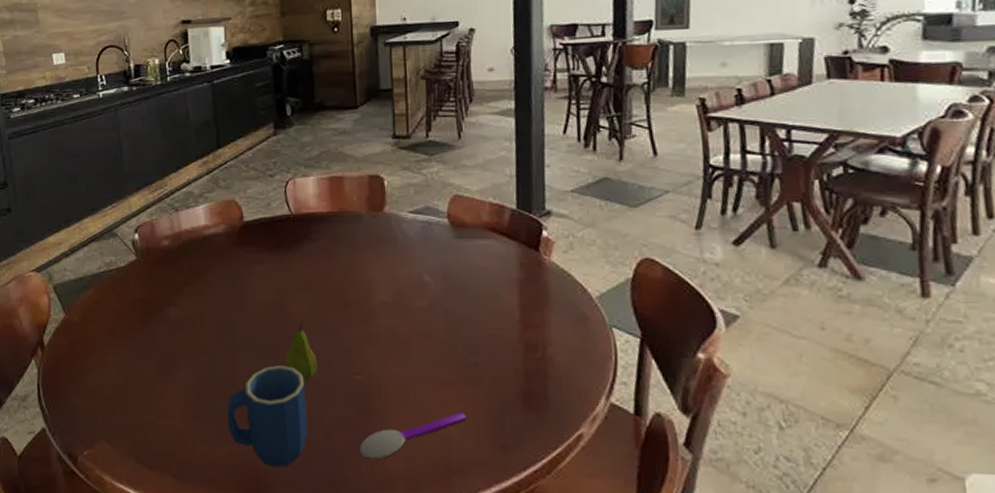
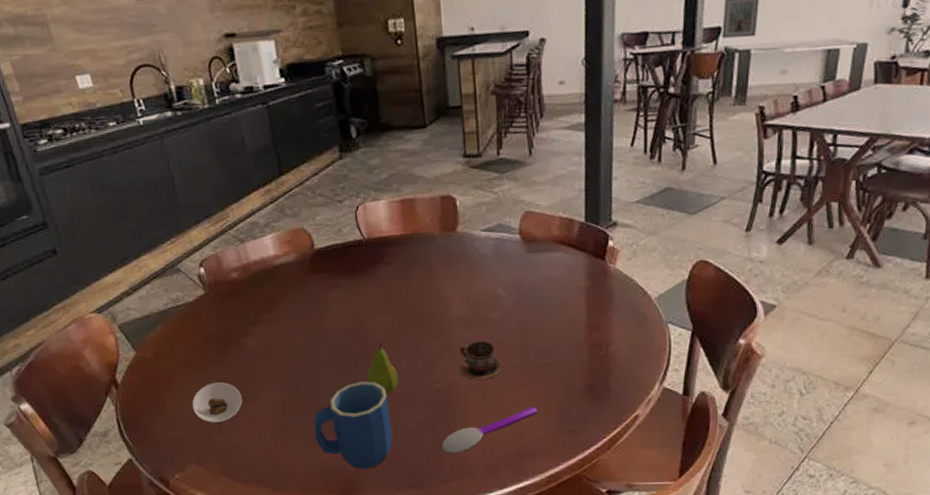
saucer: none [110,352,159,397] -> present [192,382,243,423]
cup: none [381,330,429,375] -> present [459,340,504,380]

